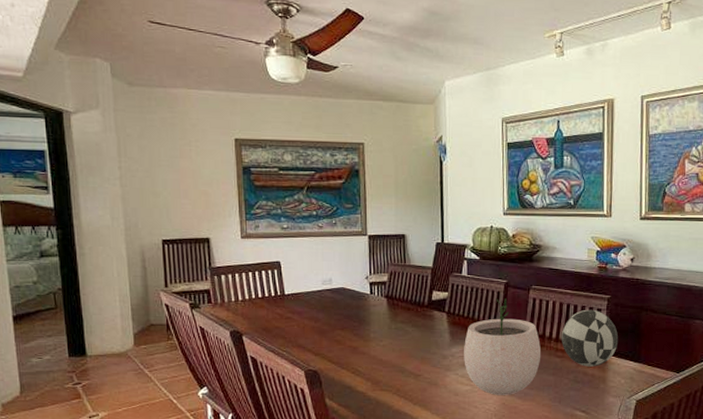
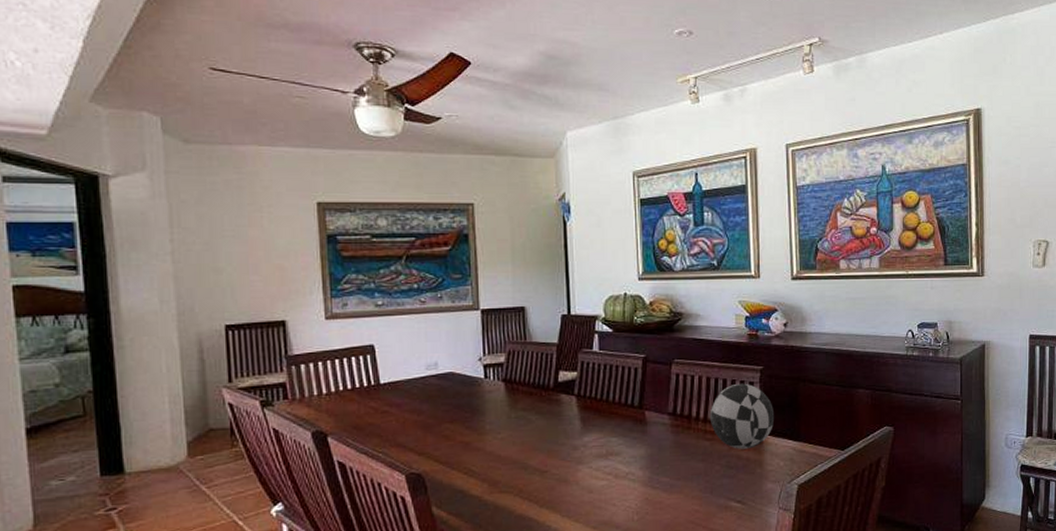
plant pot: present [464,297,541,395] -> none [598,374,688,489]

